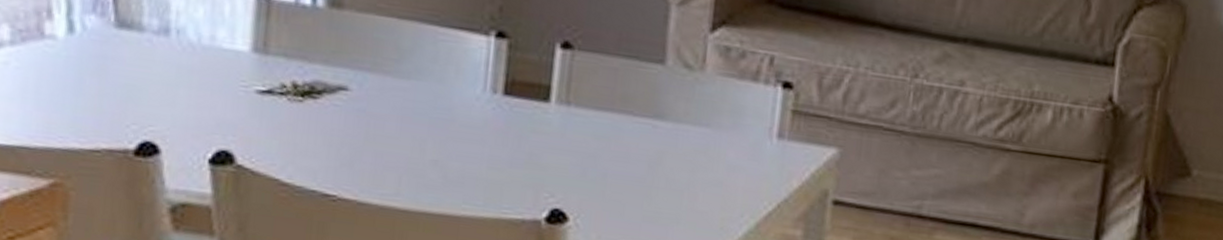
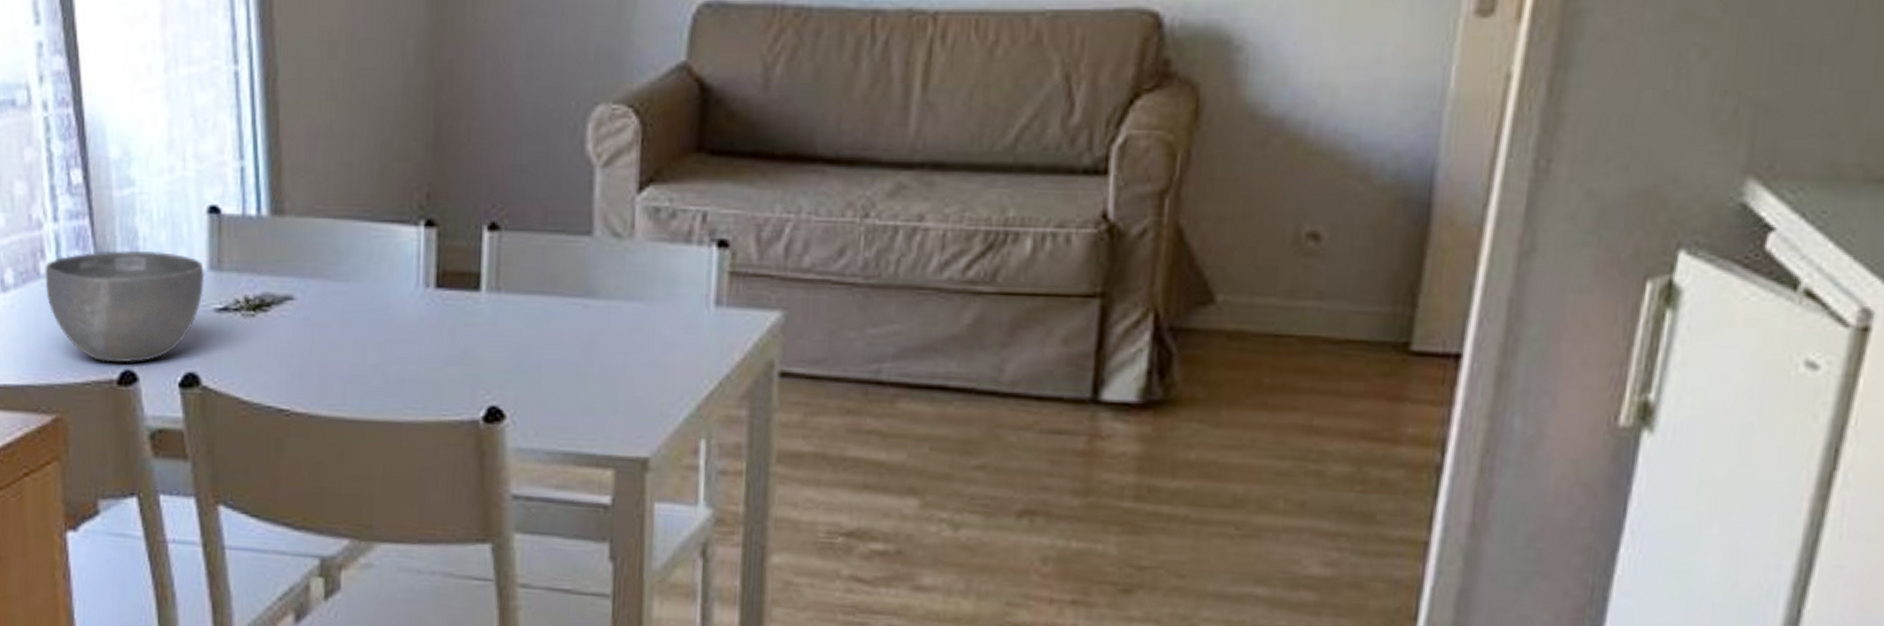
bowl: none [50,18,248,135] -> present [44,250,205,363]

